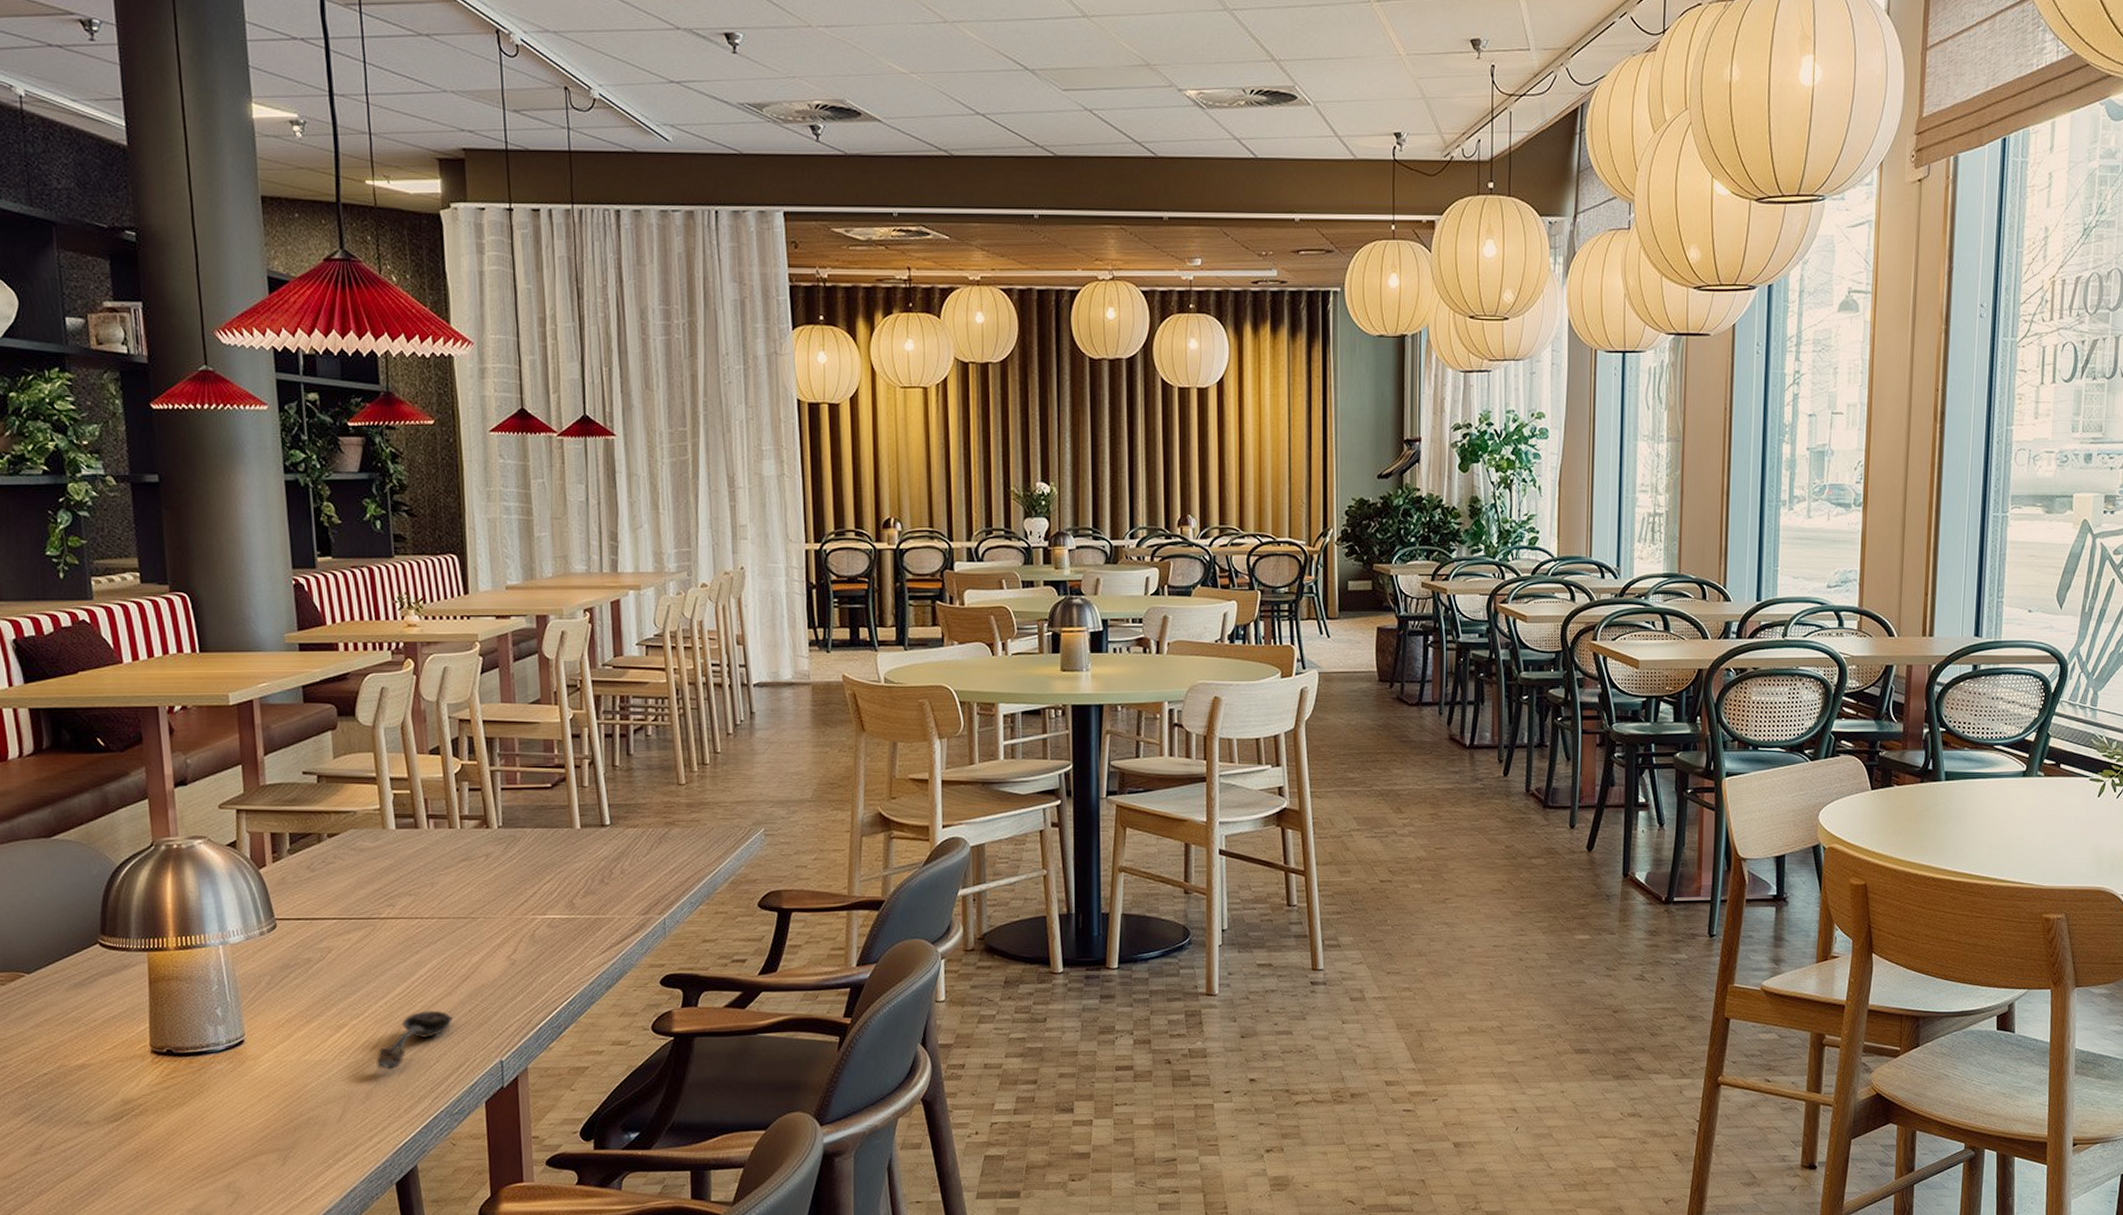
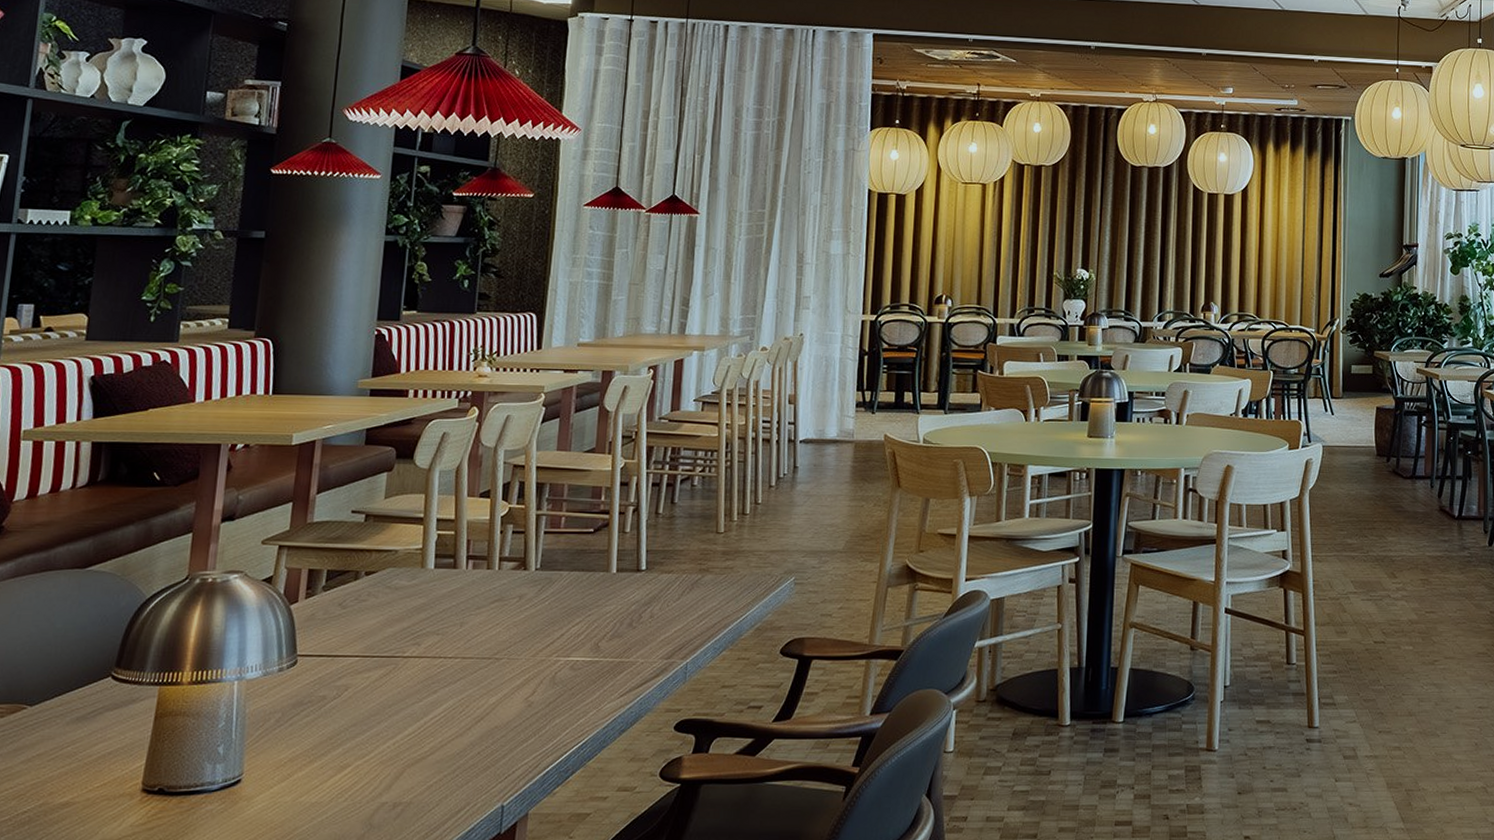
spoon: present [376,1010,454,1069] -> none [373,752,461,813]

